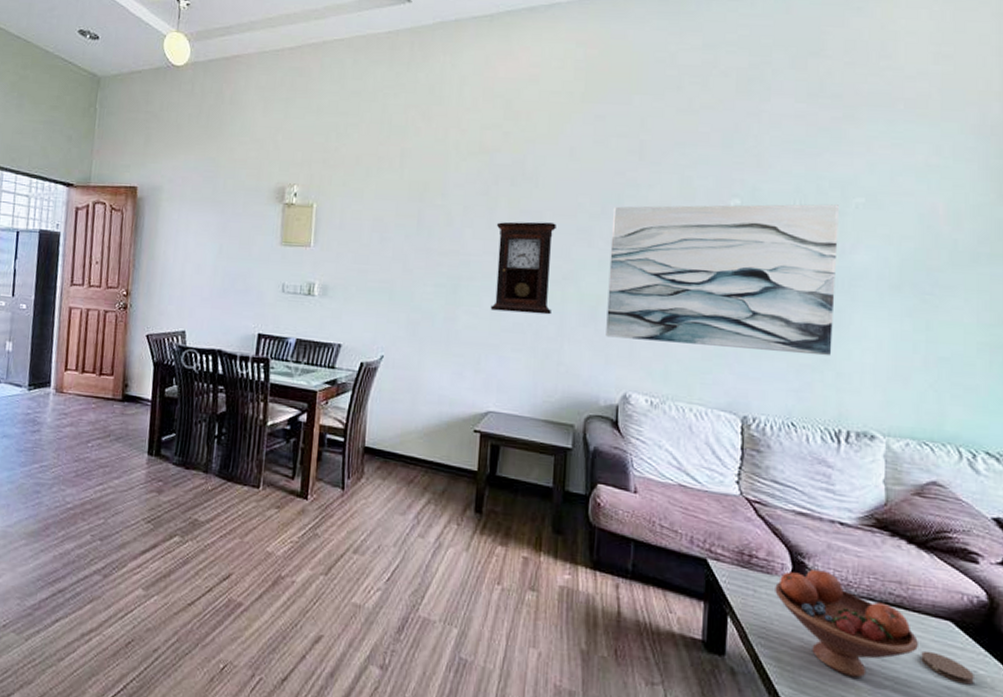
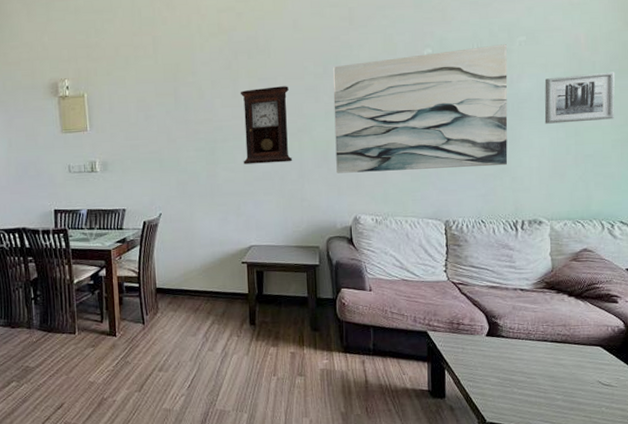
fruit bowl: present [775,569,918,678] -> none [477,326,579,398]
wall art: none [885,252,985,316] -> present [544,71,616,124]
coaster: present [921,650,974,685] -> none [581,370,617,389]

